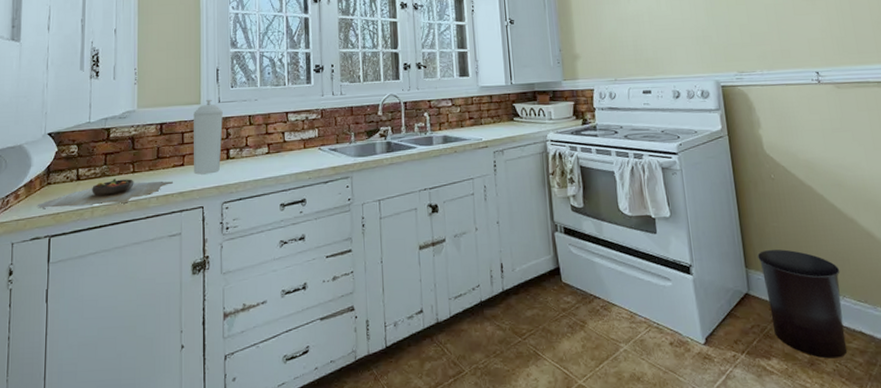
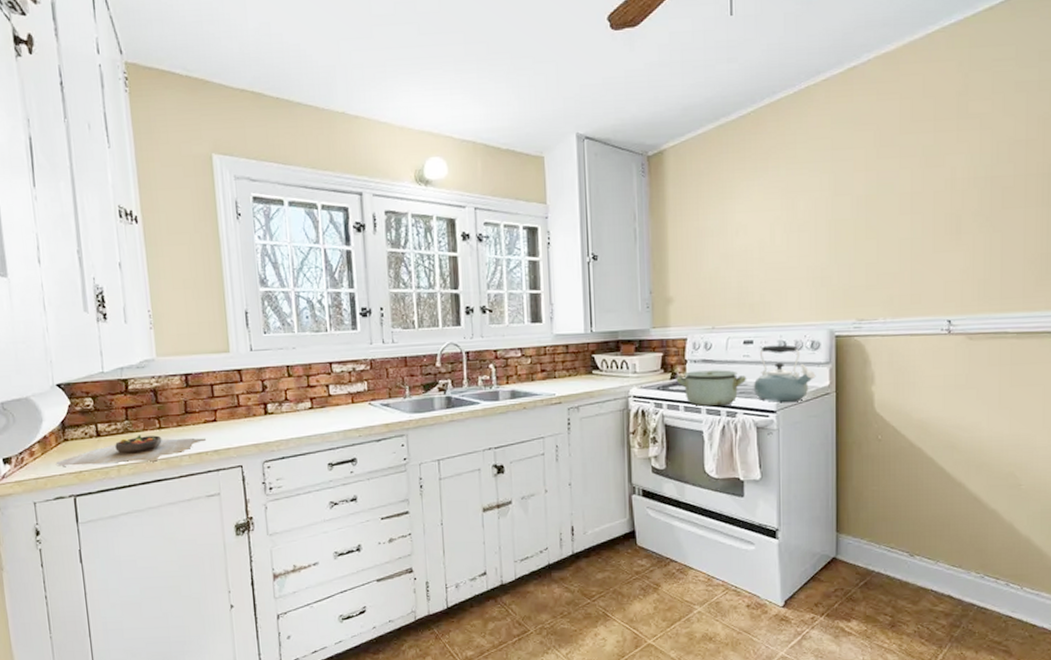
canister: present [194,99,223,175] -> none [222,346,258,431]
cooking pot: none [587,116,649,149] -> present [676,370,747,407]
kettle: none [654,94,709,145] -> present [753,344,816,402]
waste bin: present [757,249,848,359] -> none [851,513,938,621]

